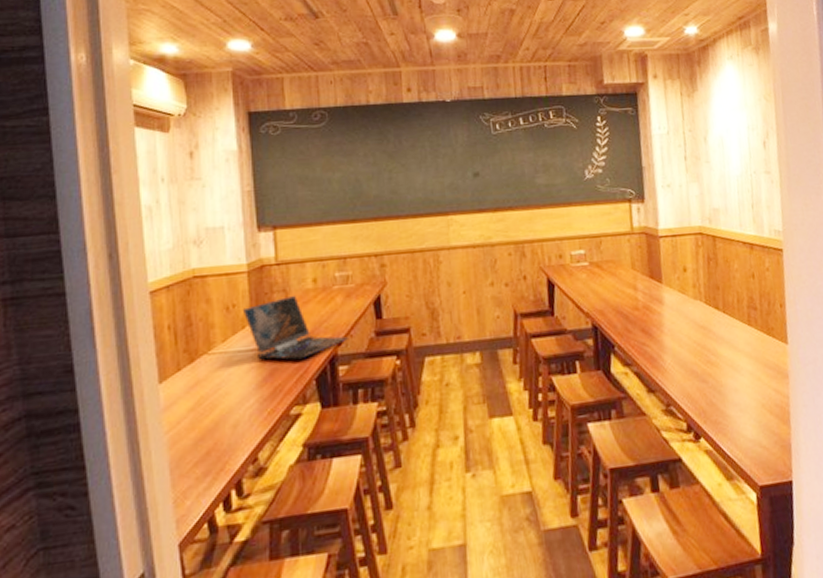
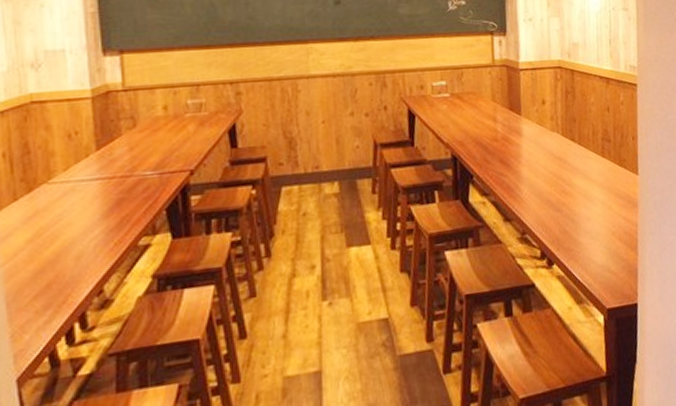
laptop: present [242,295,349,360] -> none [85,122,202,190]

